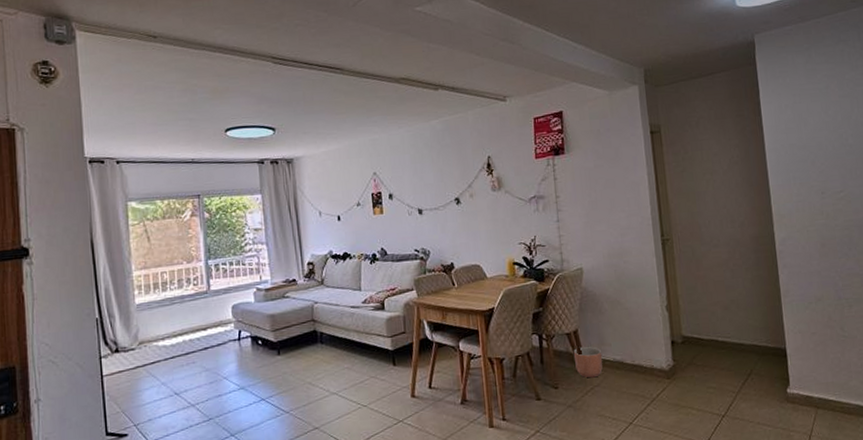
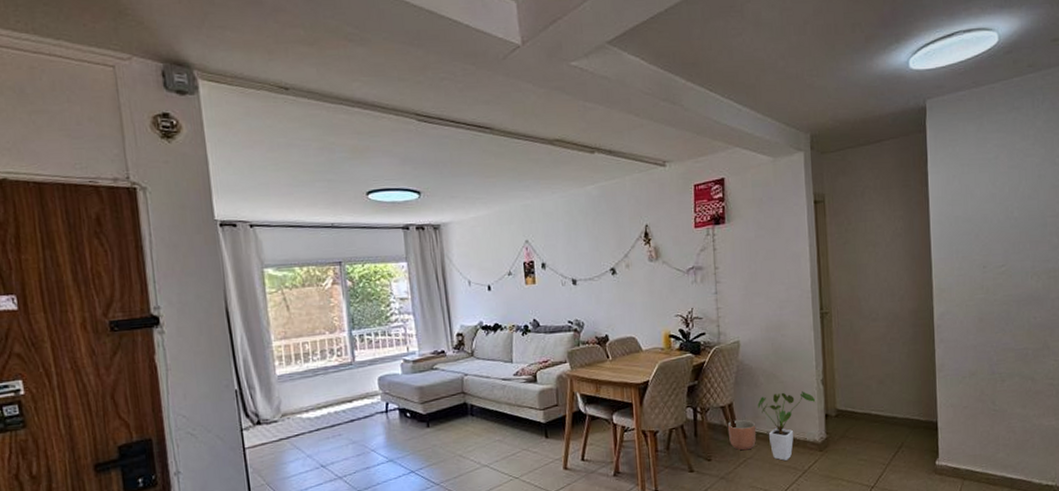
house plant: none [602,317,661,388] -> present [757,390,816,461]

